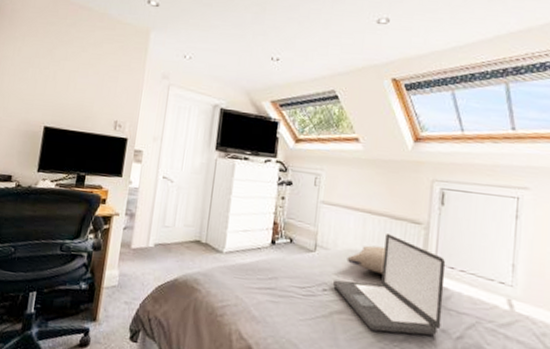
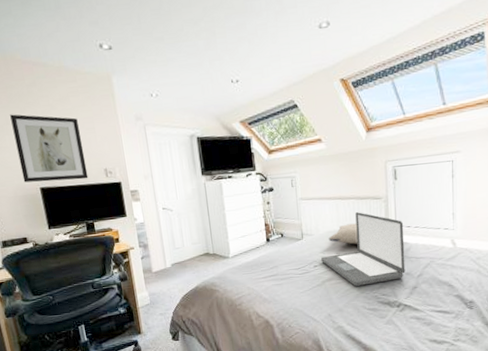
wall art: none [30,48,104,128] -> present [10,114,89,183]

